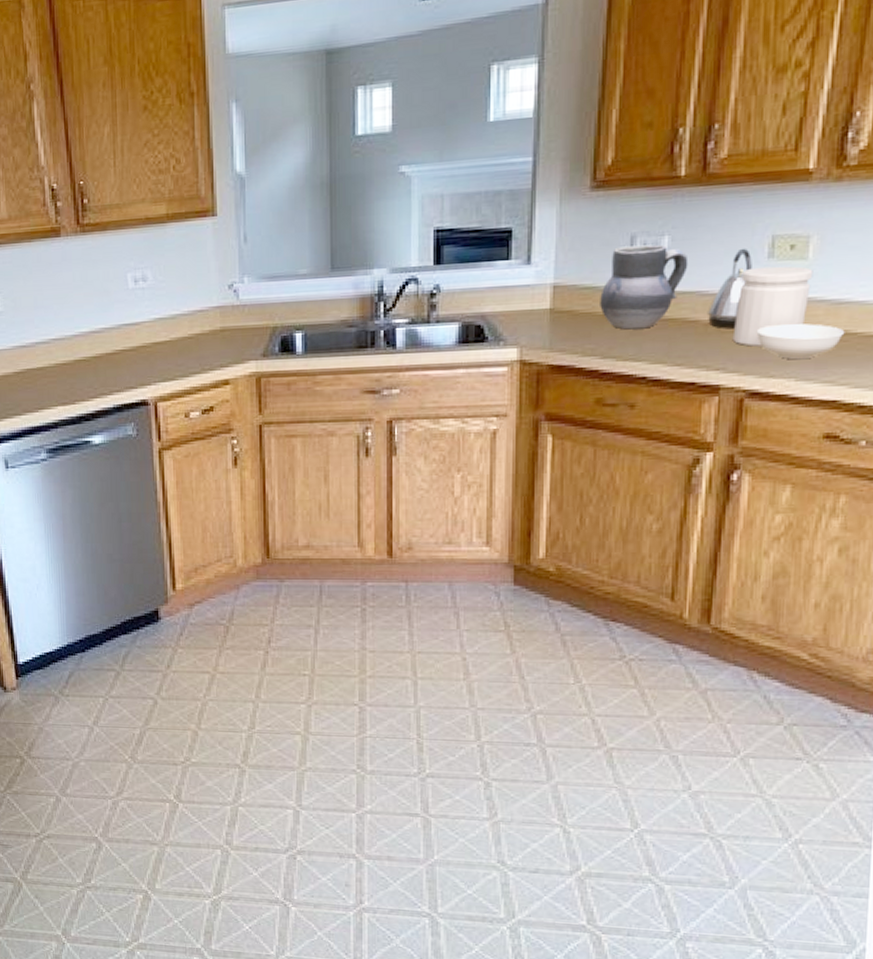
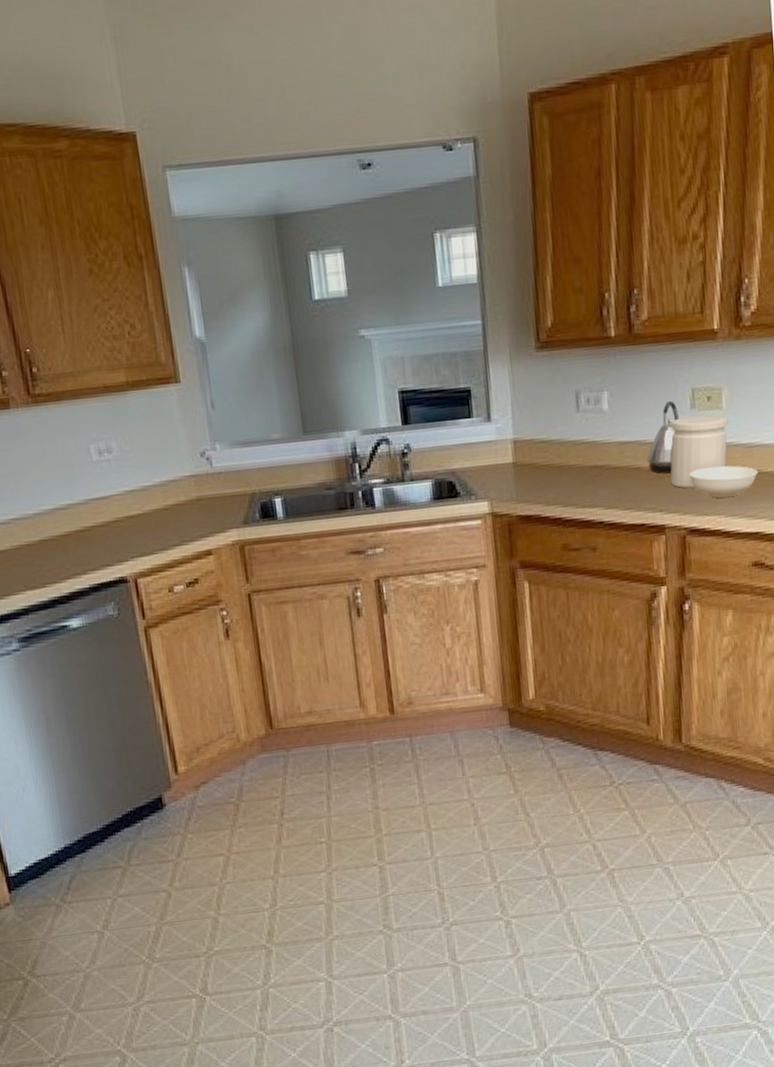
ceramic jug: present [600,244,689,330] -> none [555,399,627,479]

